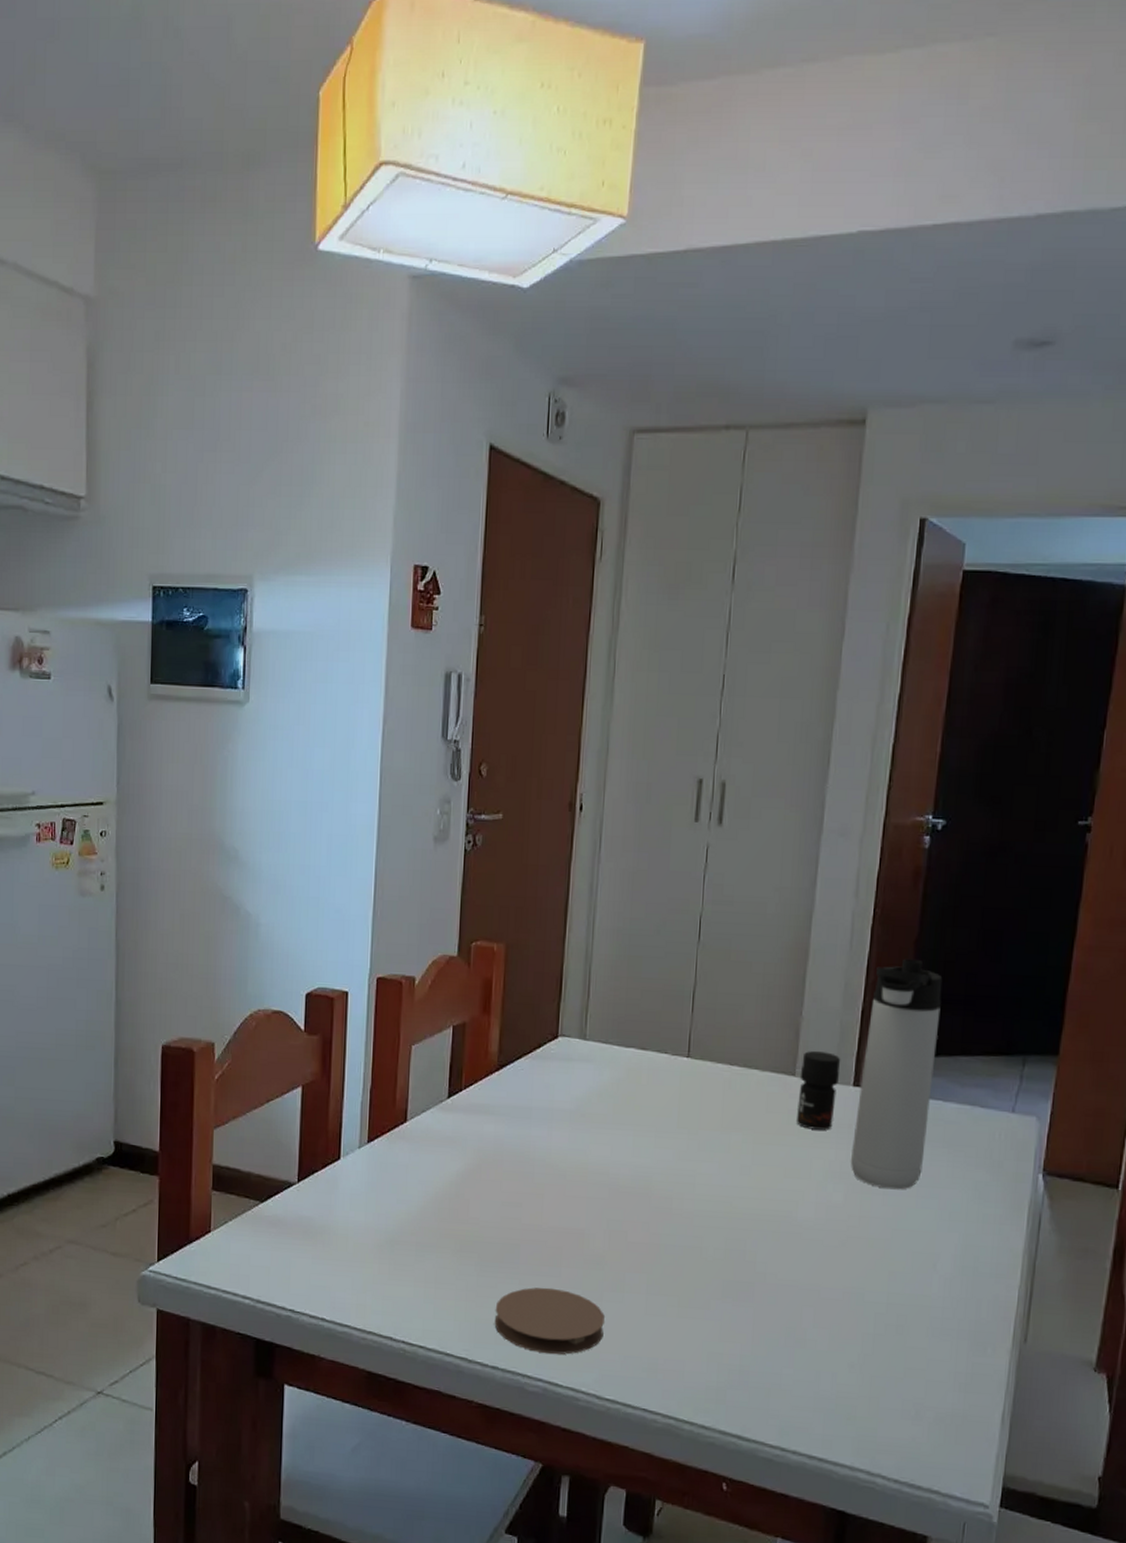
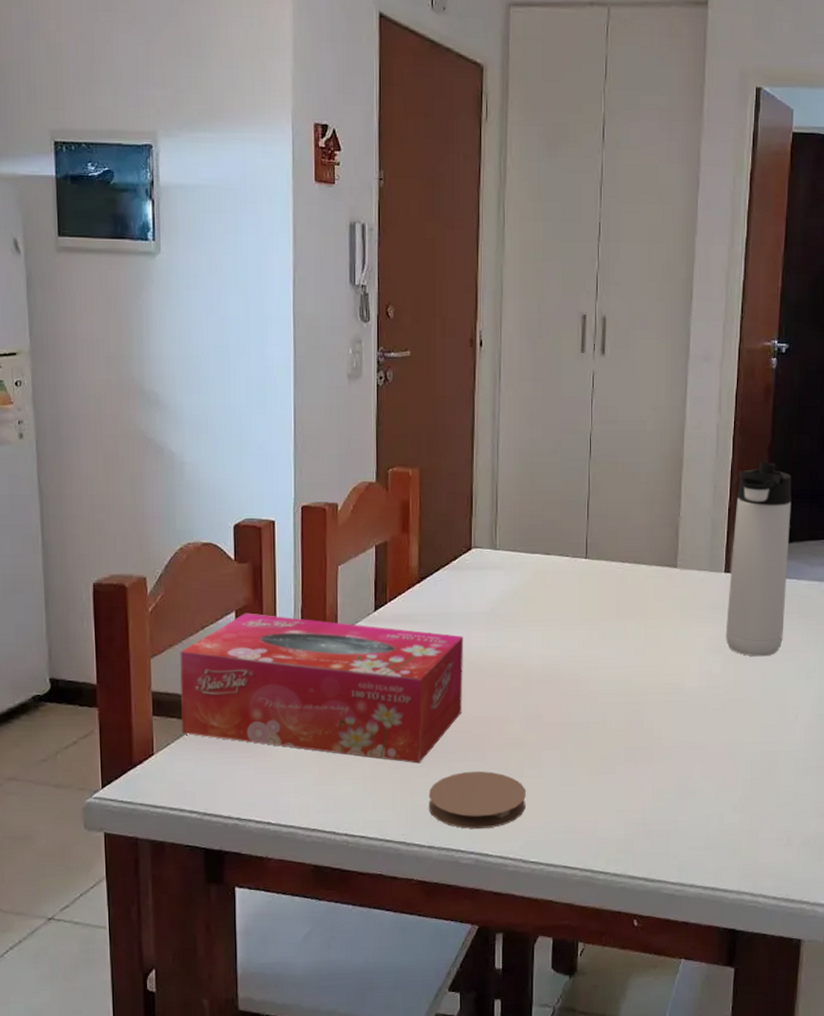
tissue box: none [240,1089,544,1273] -> present [180,613,464,764]
jar: present [797,1050,841,1130] -> none [680,544,714,612]

